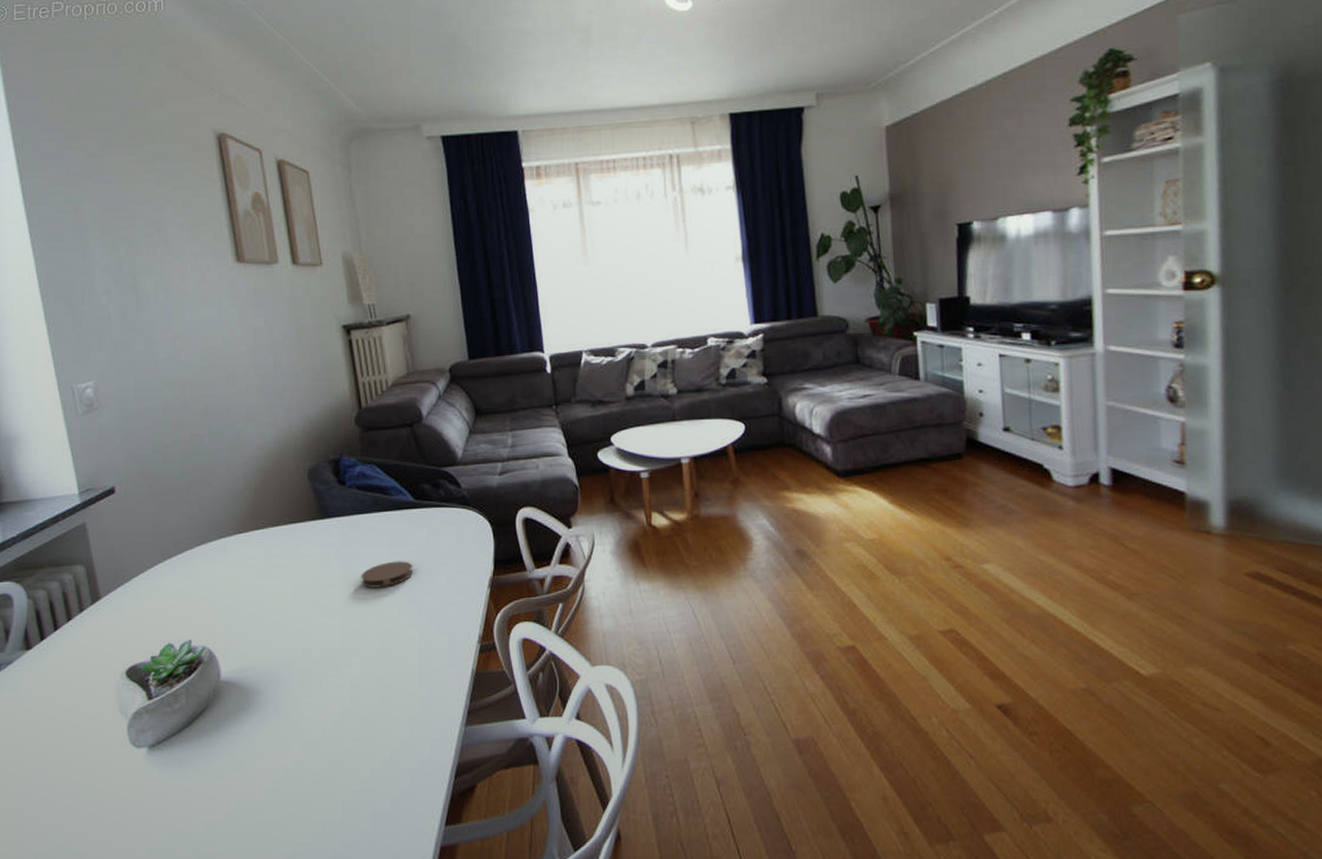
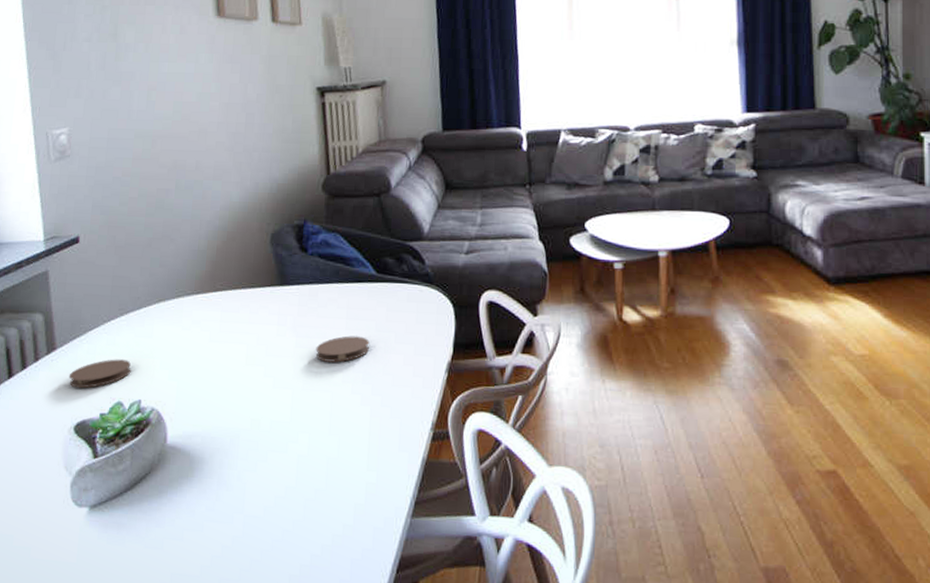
coaster: none [116,603,179,634] -> present [68,359,131,389]

